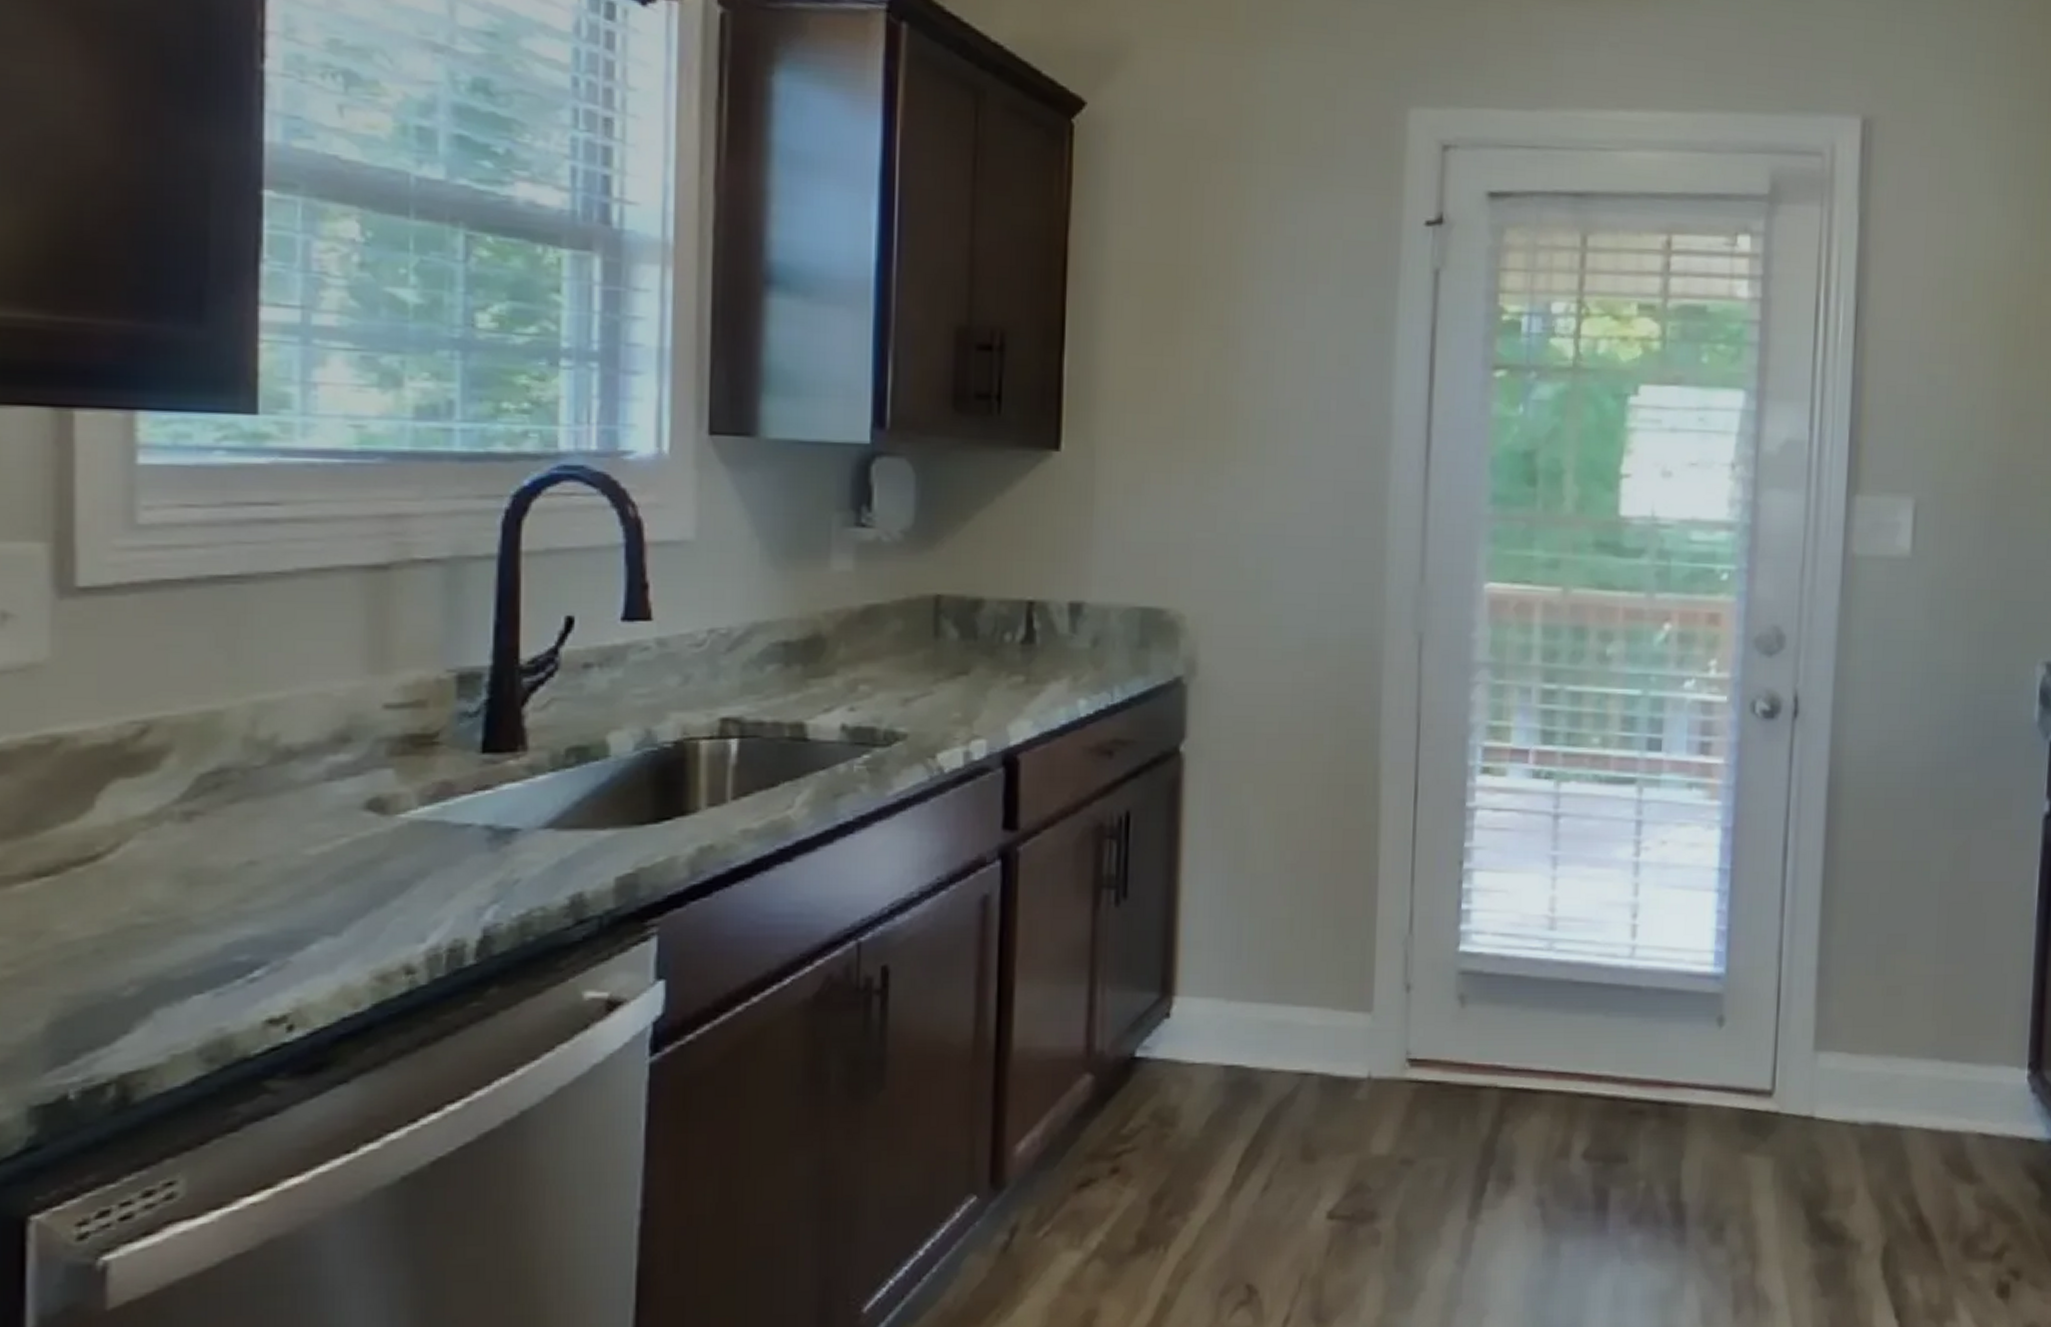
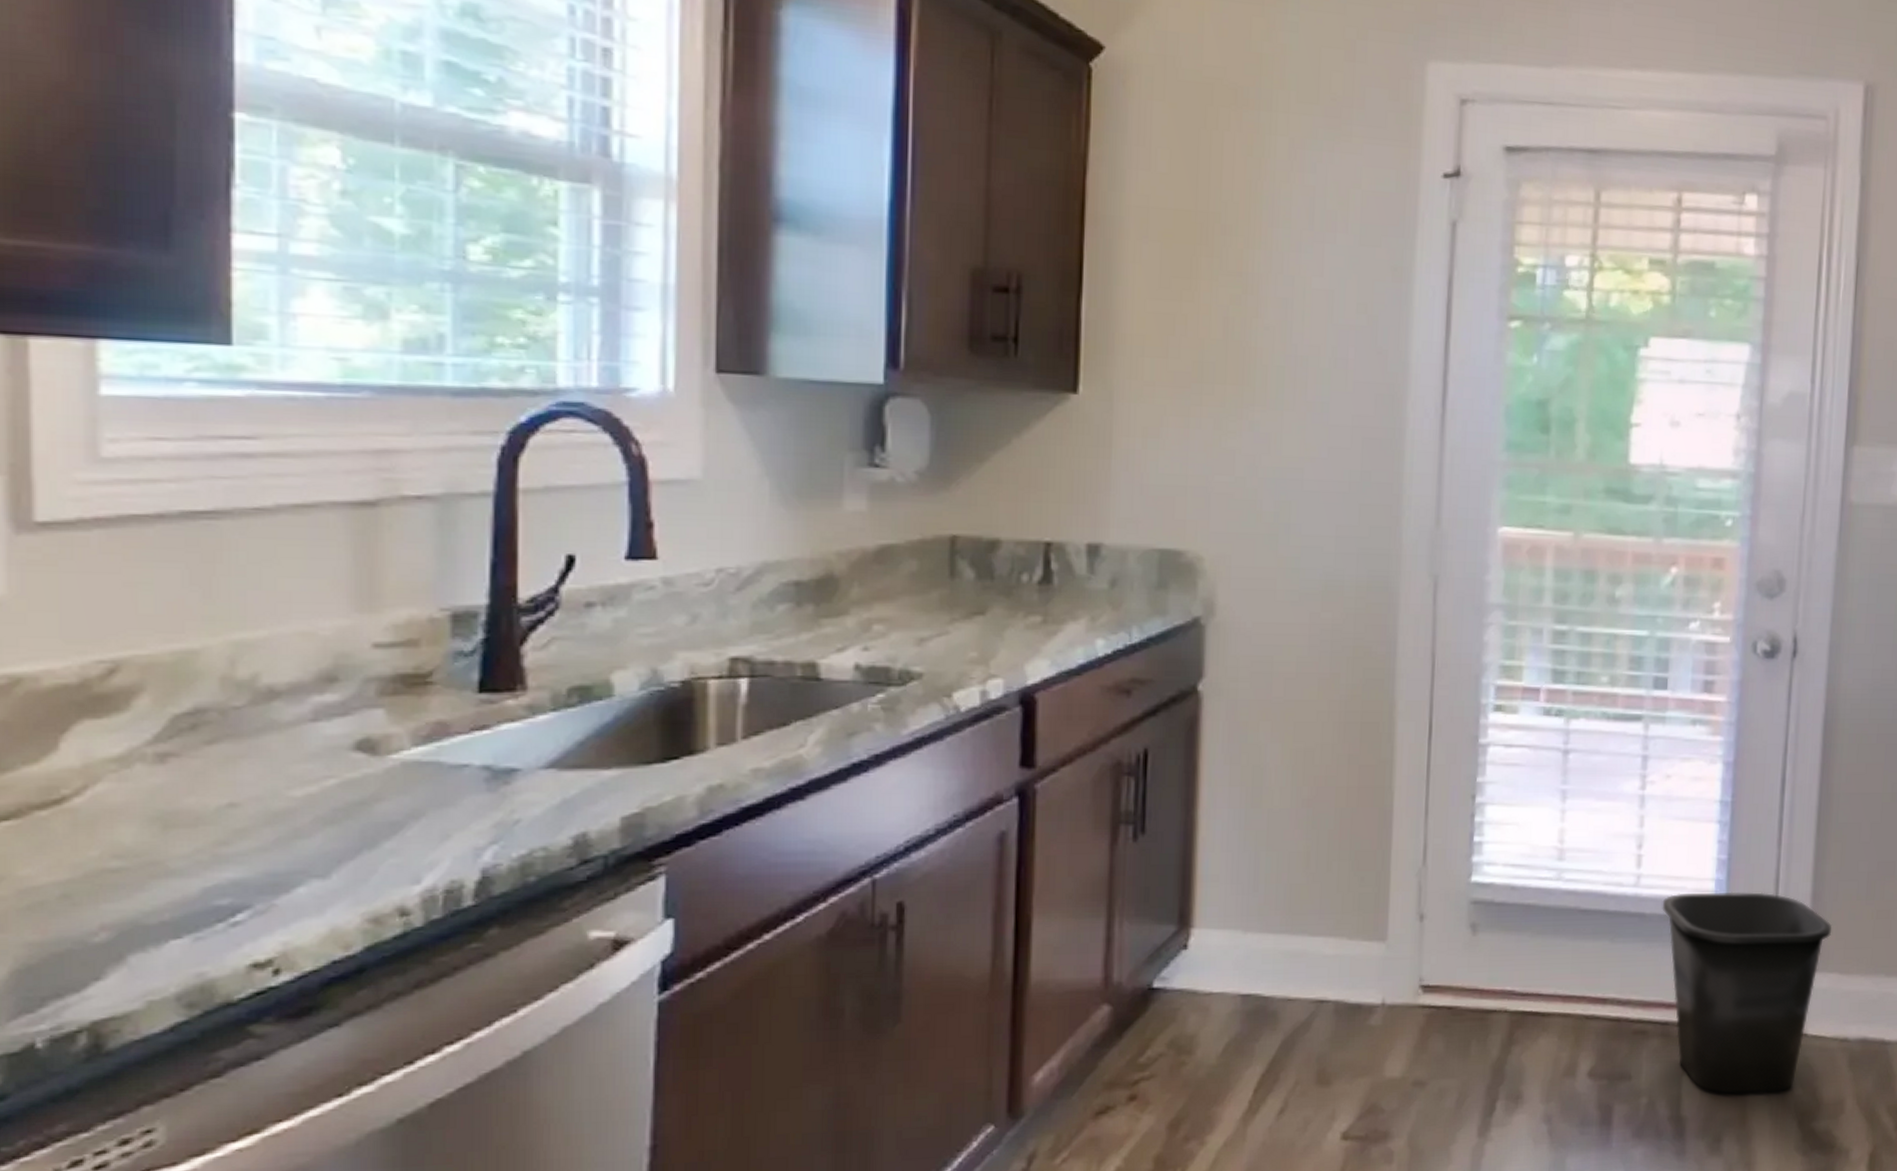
waste bin: none [1658,964,1840,1179] -> present [1662,891,1832,1094]

